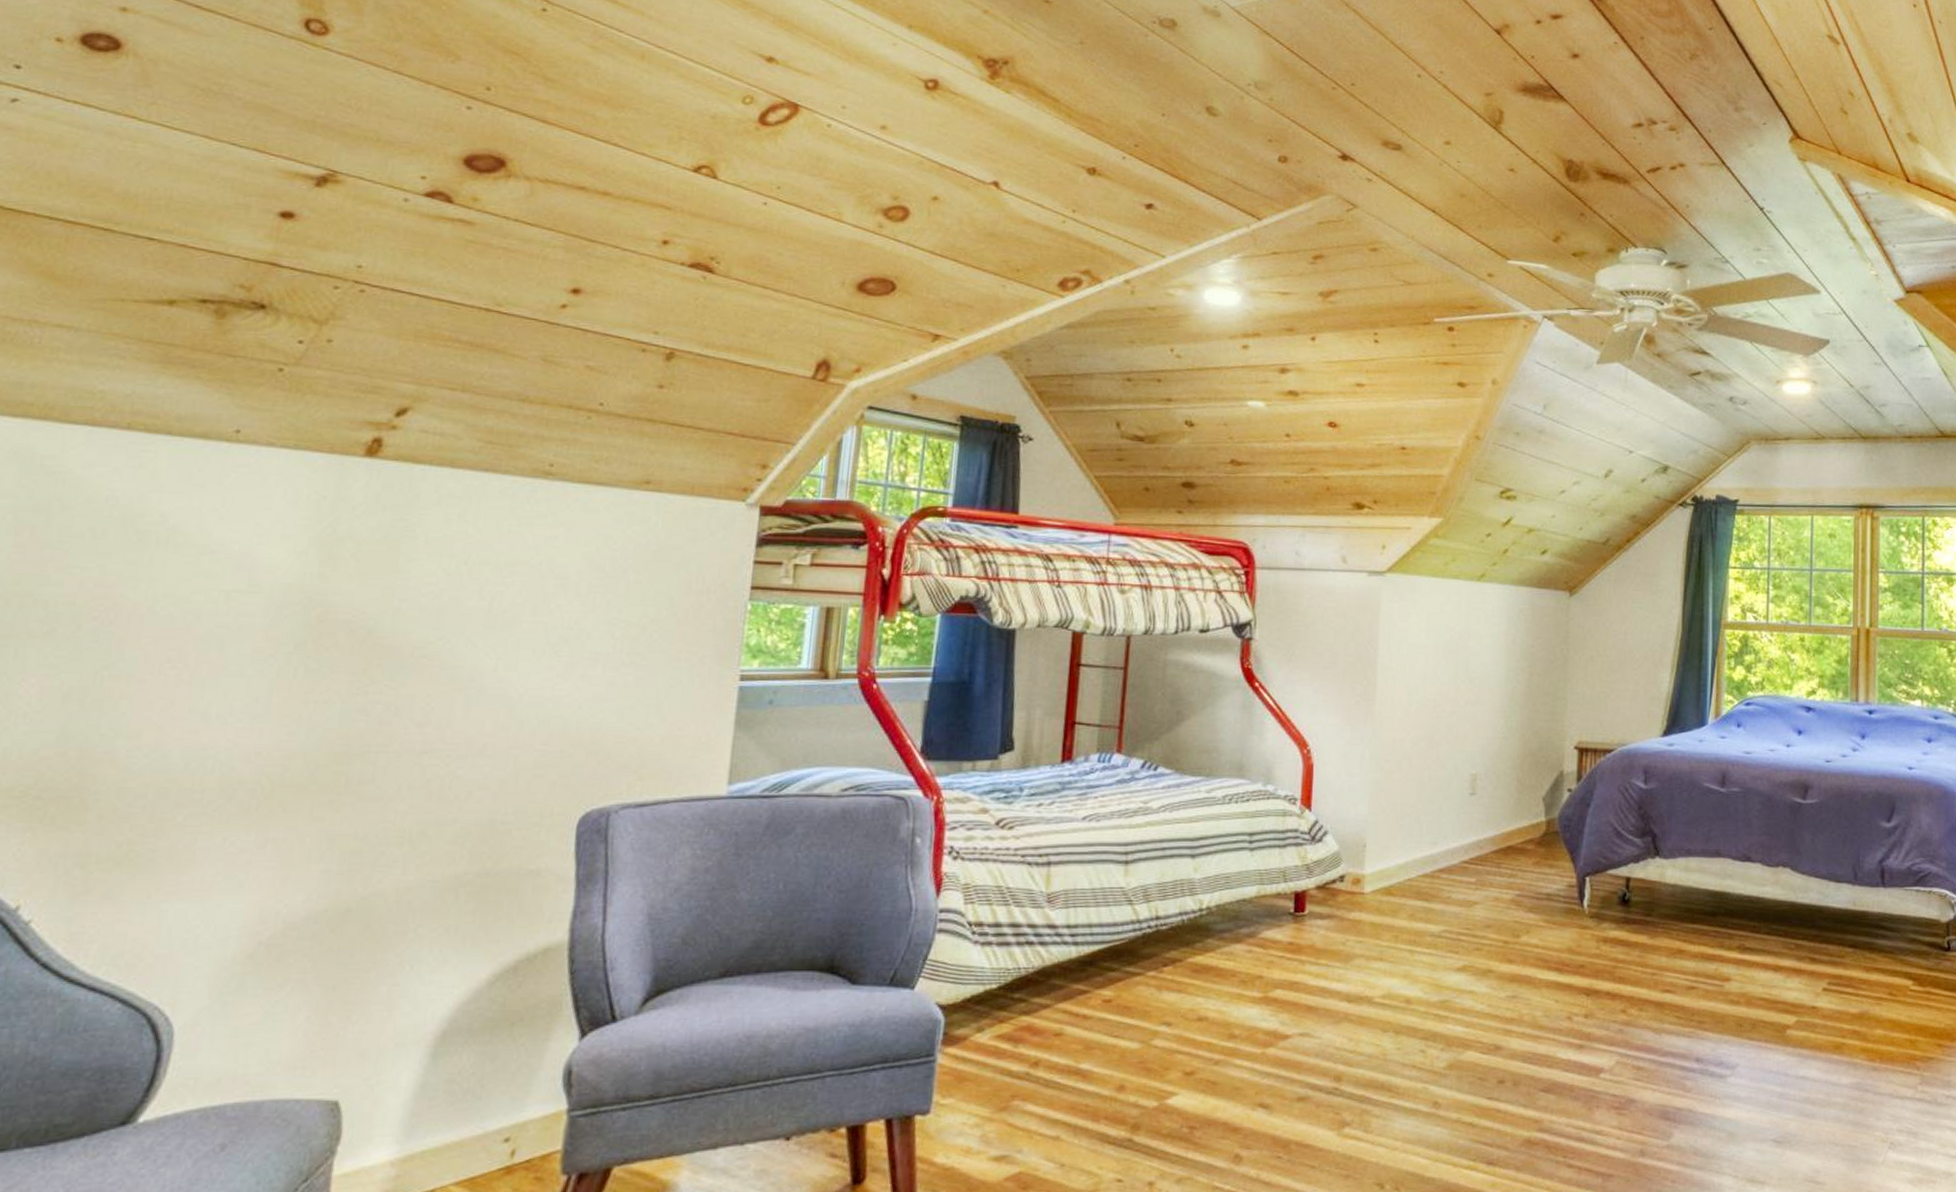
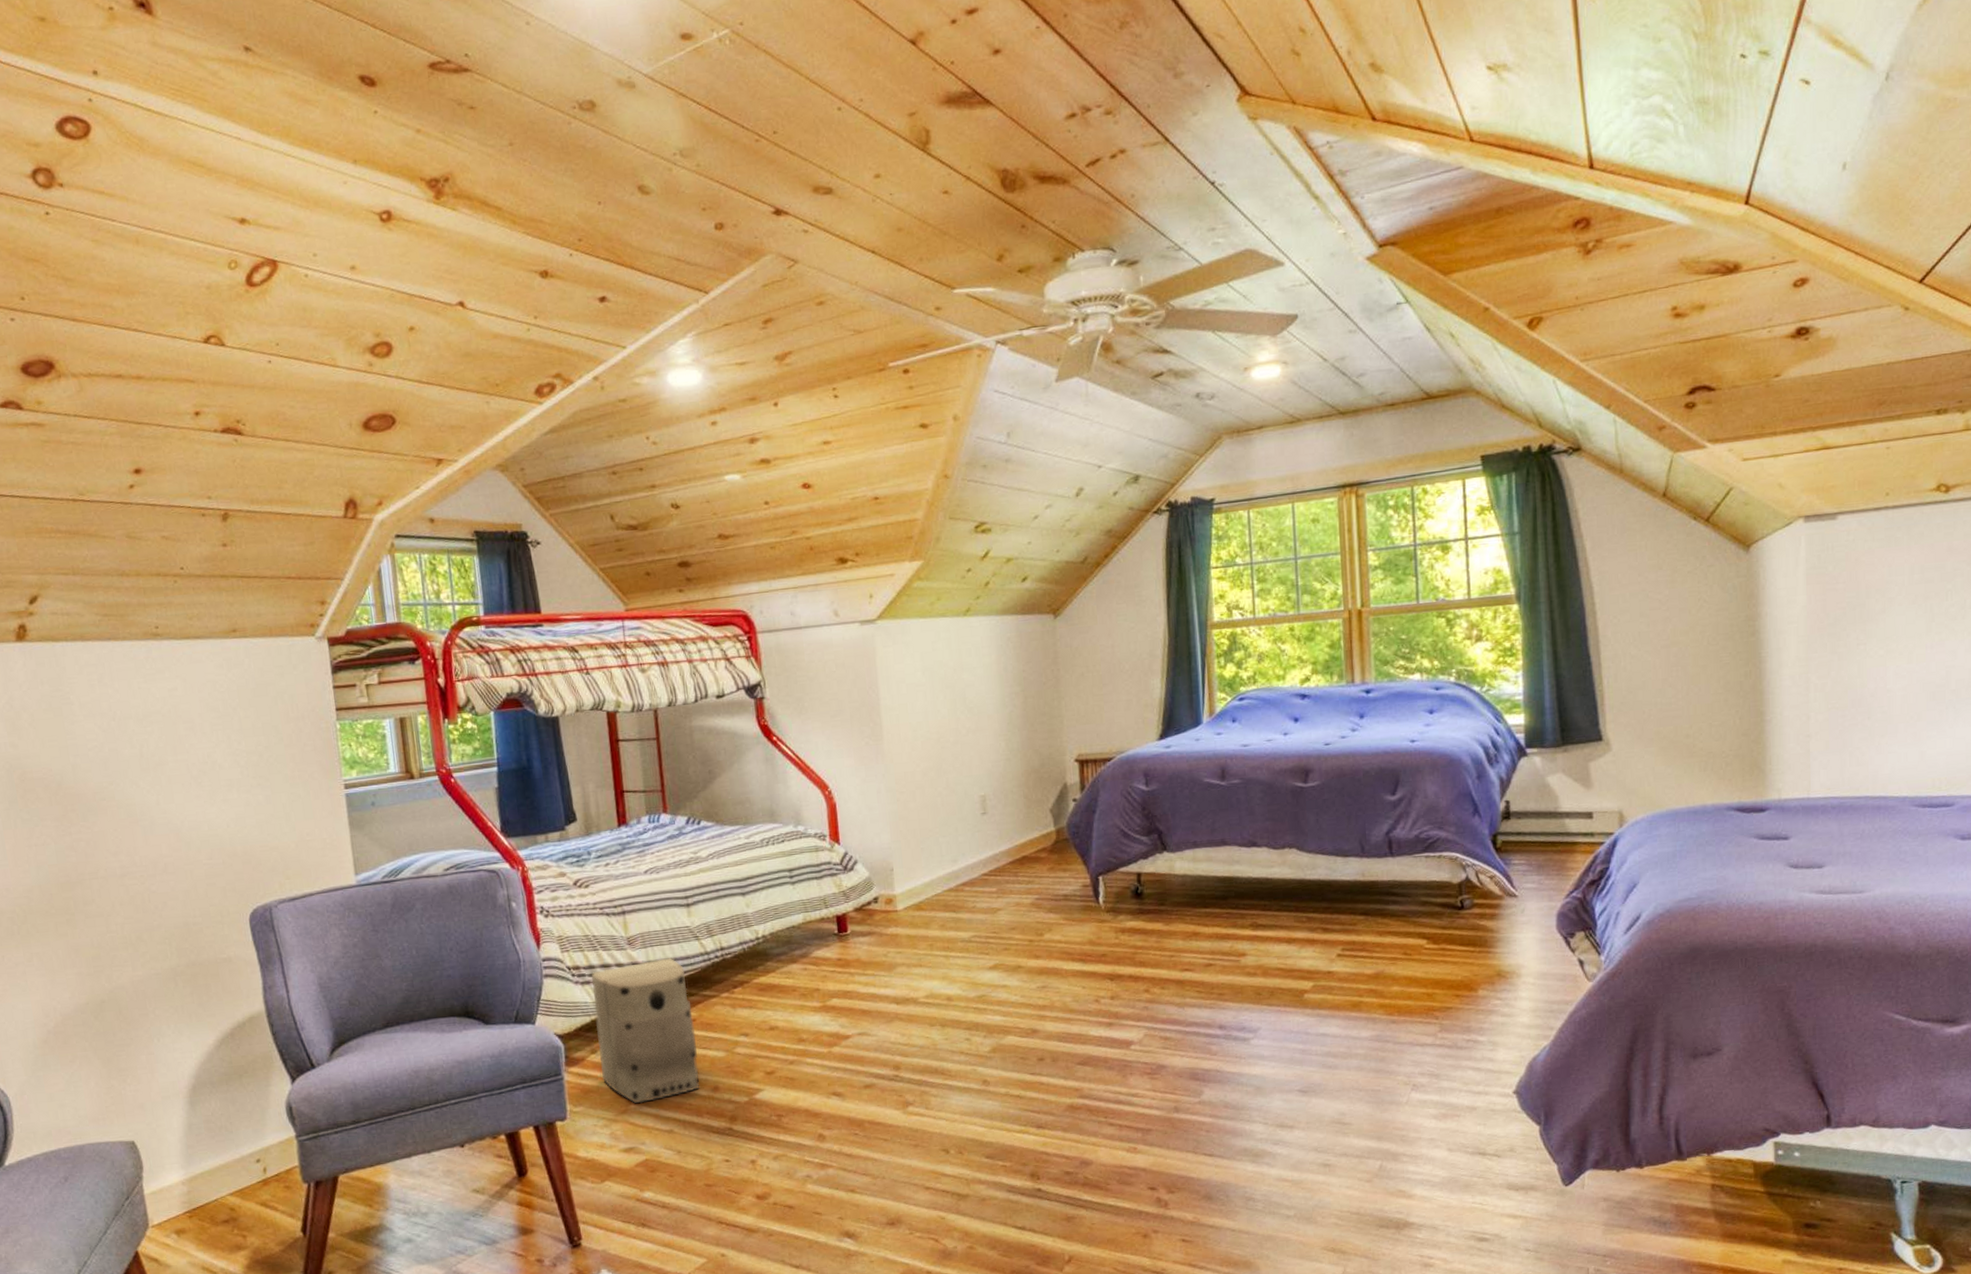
speaker: none [985,923,1110,1100] -> present [592,958,700,1104]

